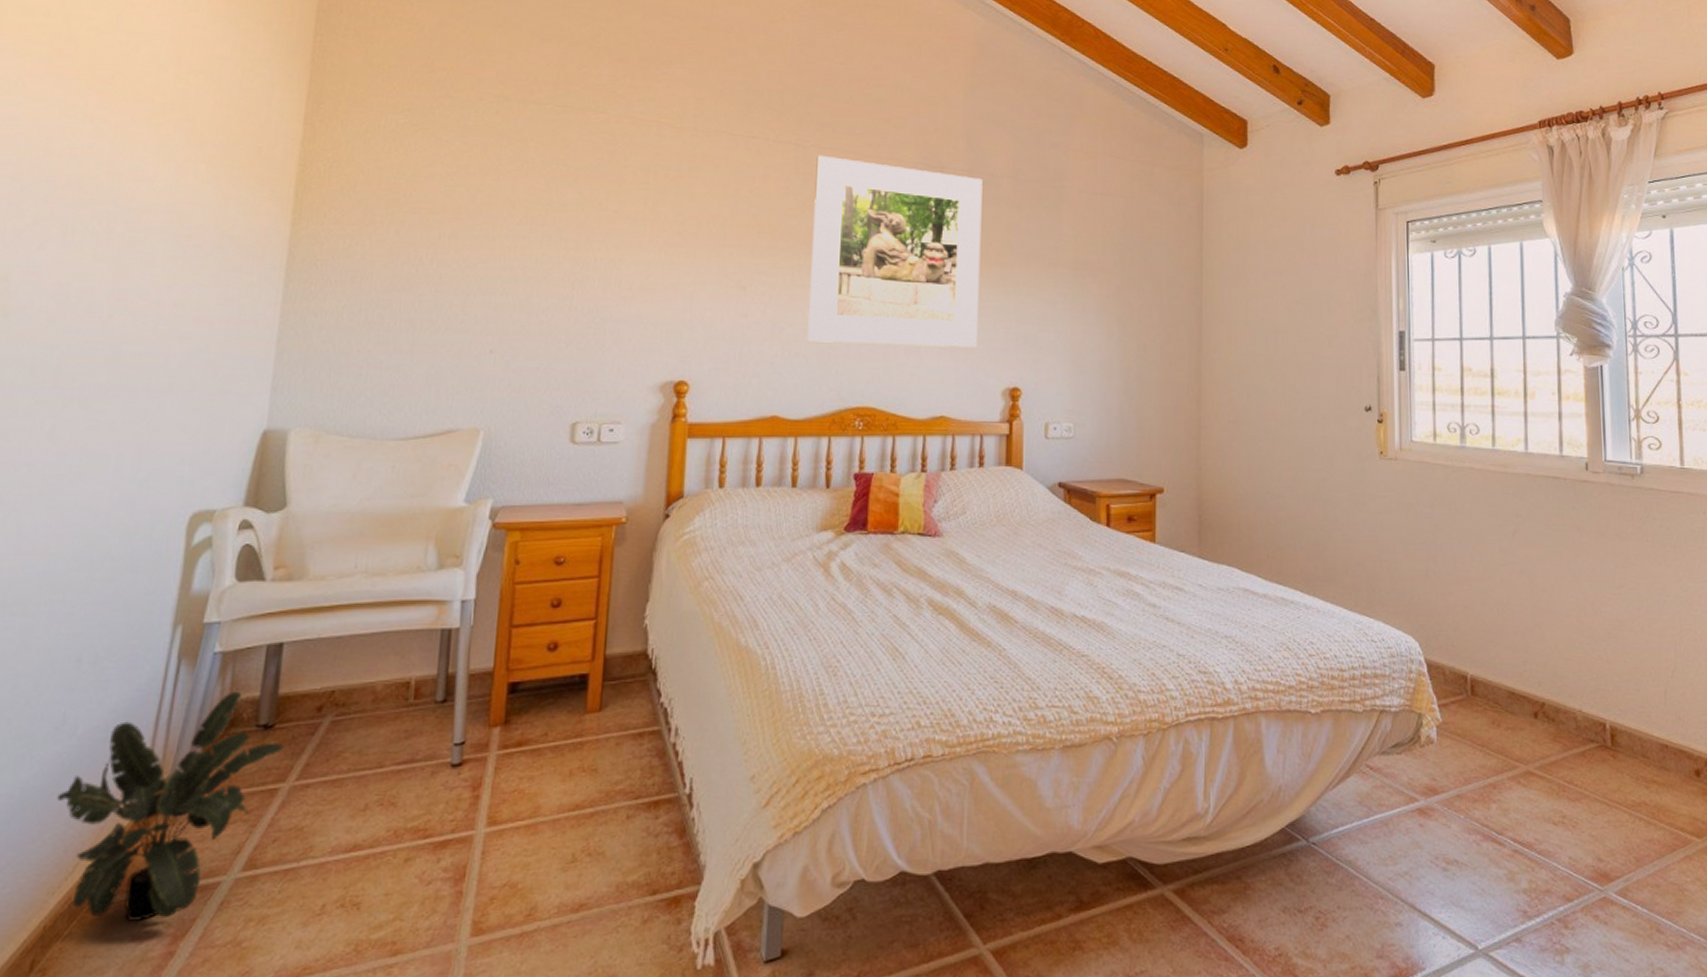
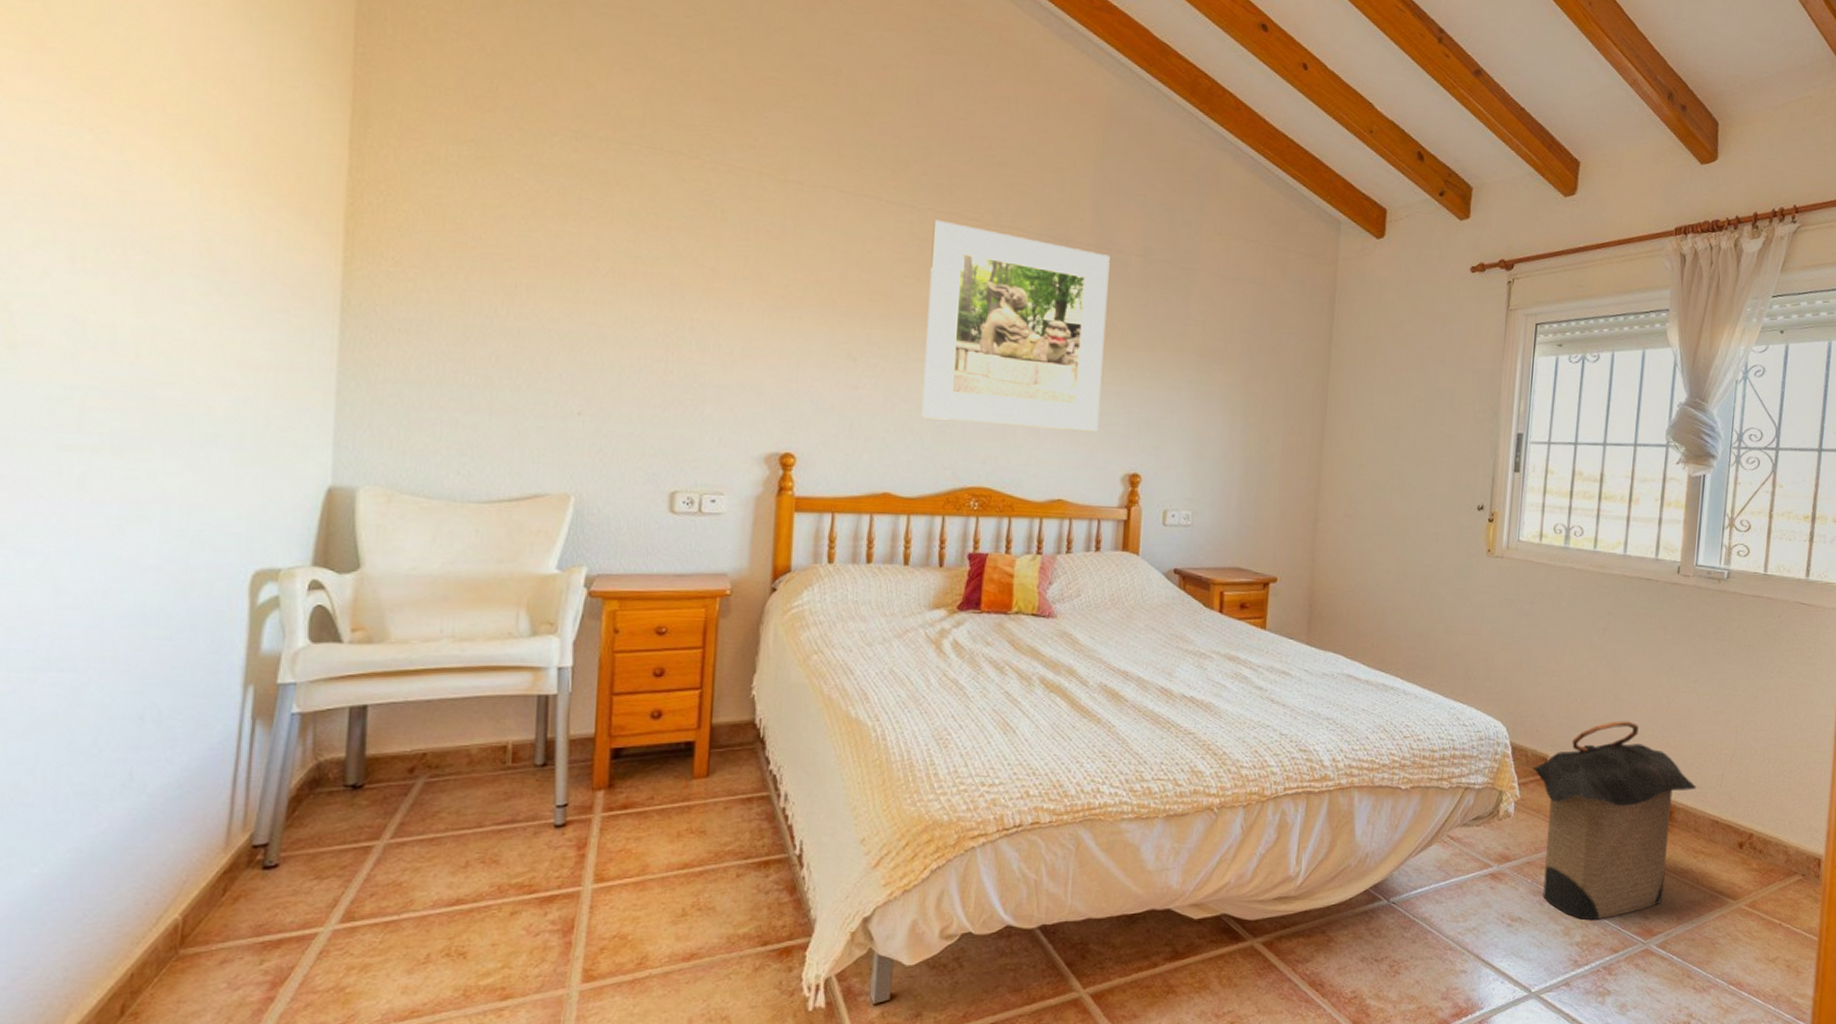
potted plant: present [57,690,285,923] -> none [132,751,376,970]
laundry hamper: none [1451,633,1638,863] -> present [1531,721,1697,921]

